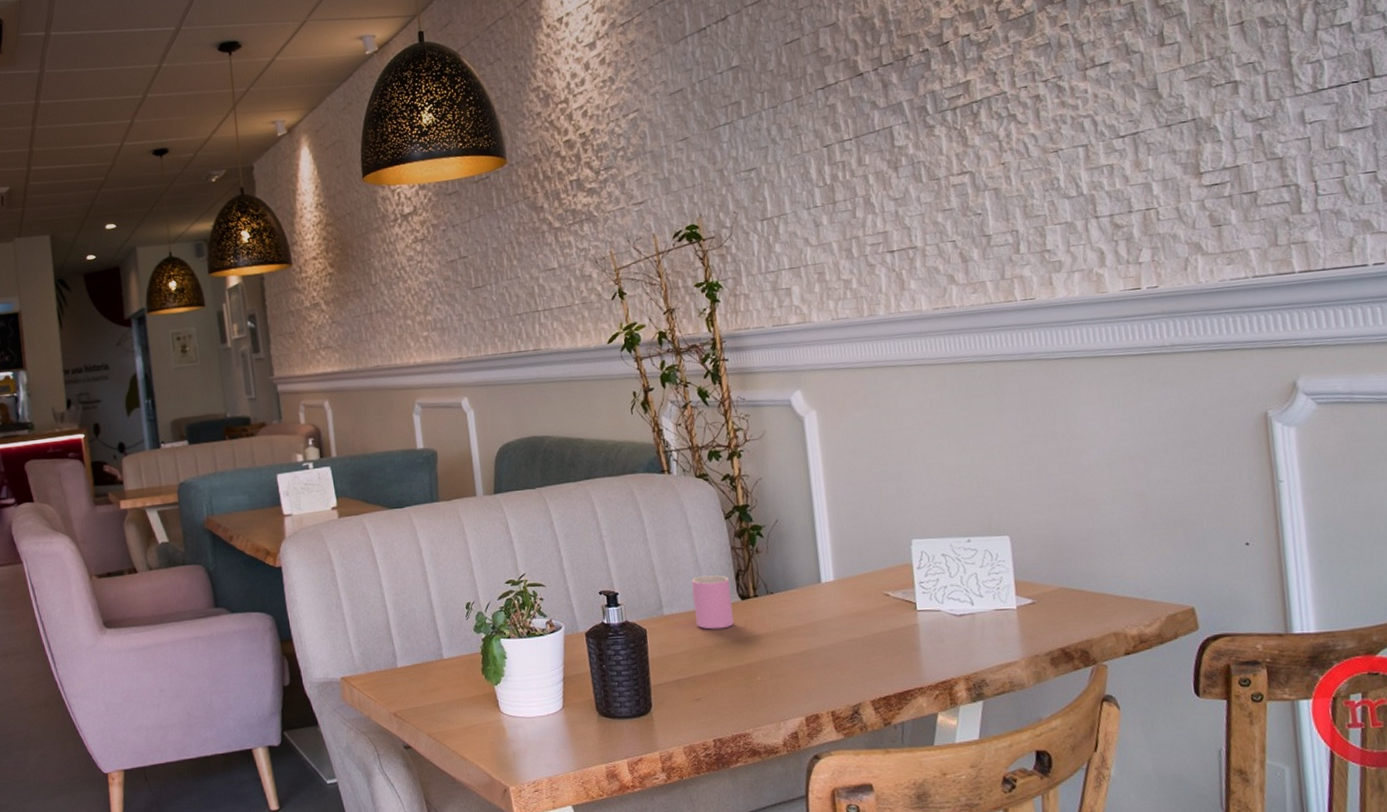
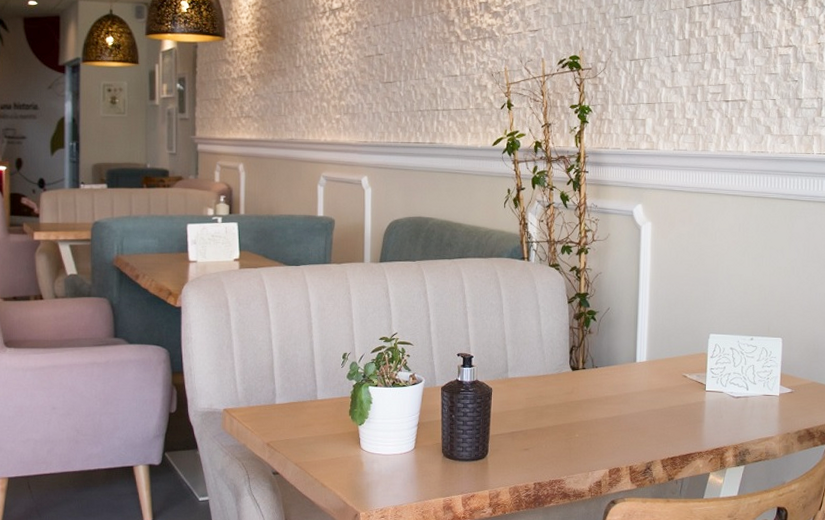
cup: present [691,575,734,630] -> none [533,348,564,393]

